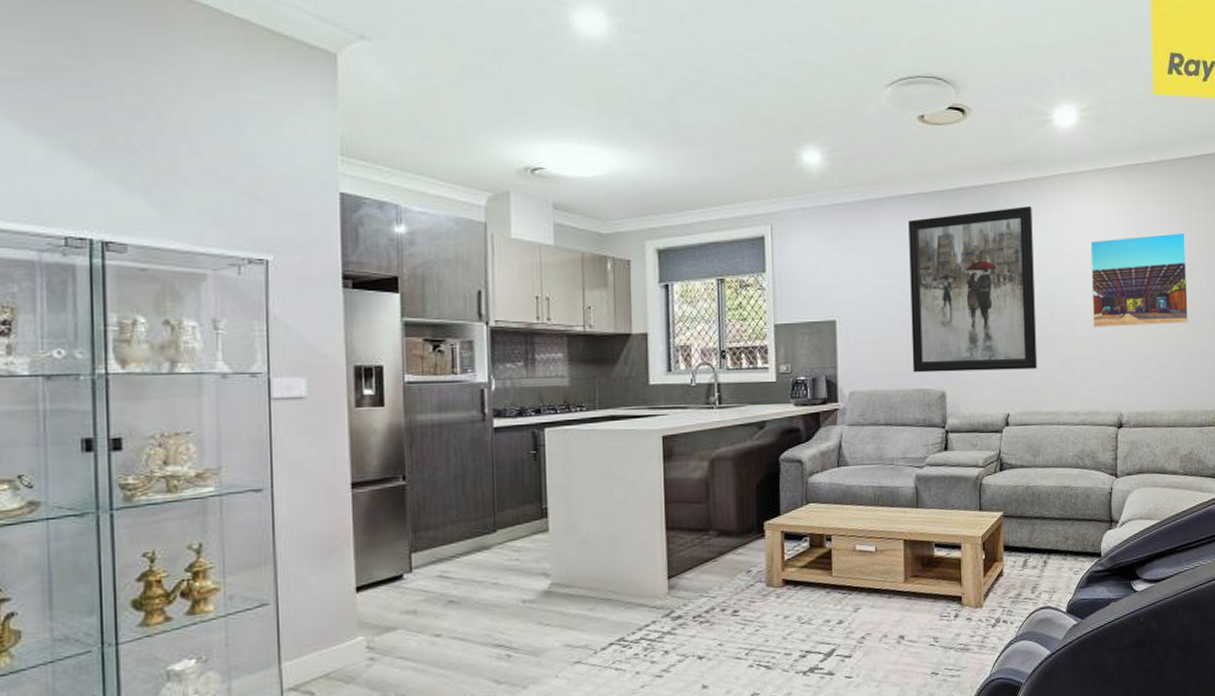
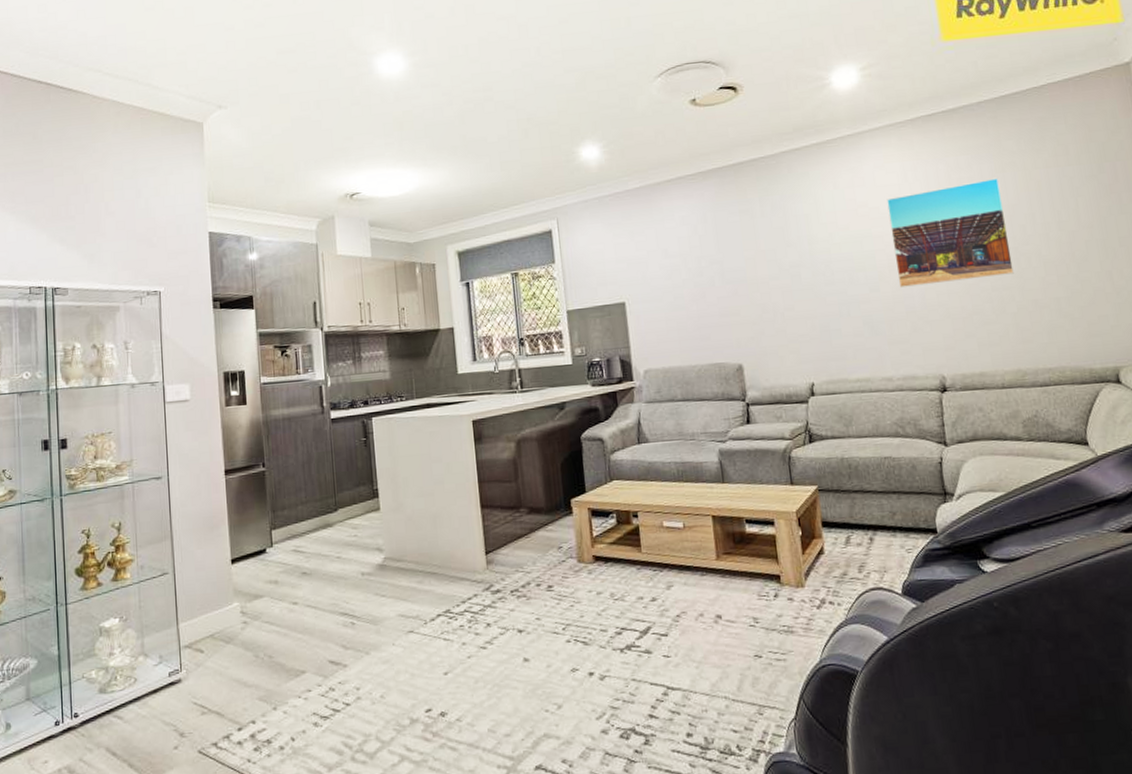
wall art: present [908,205,1038,373] -> none [689,171,841,347]

